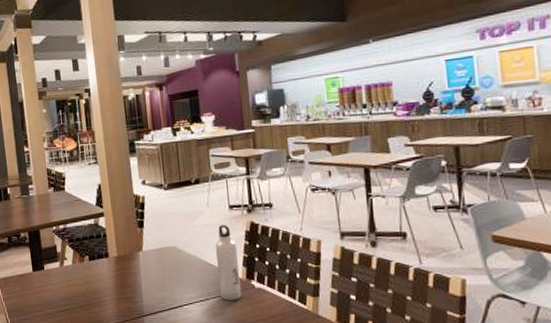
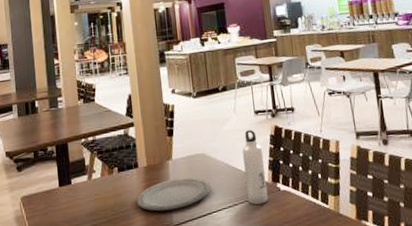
plate: none [107,269,182,301] -> present [136,177,211,211]

